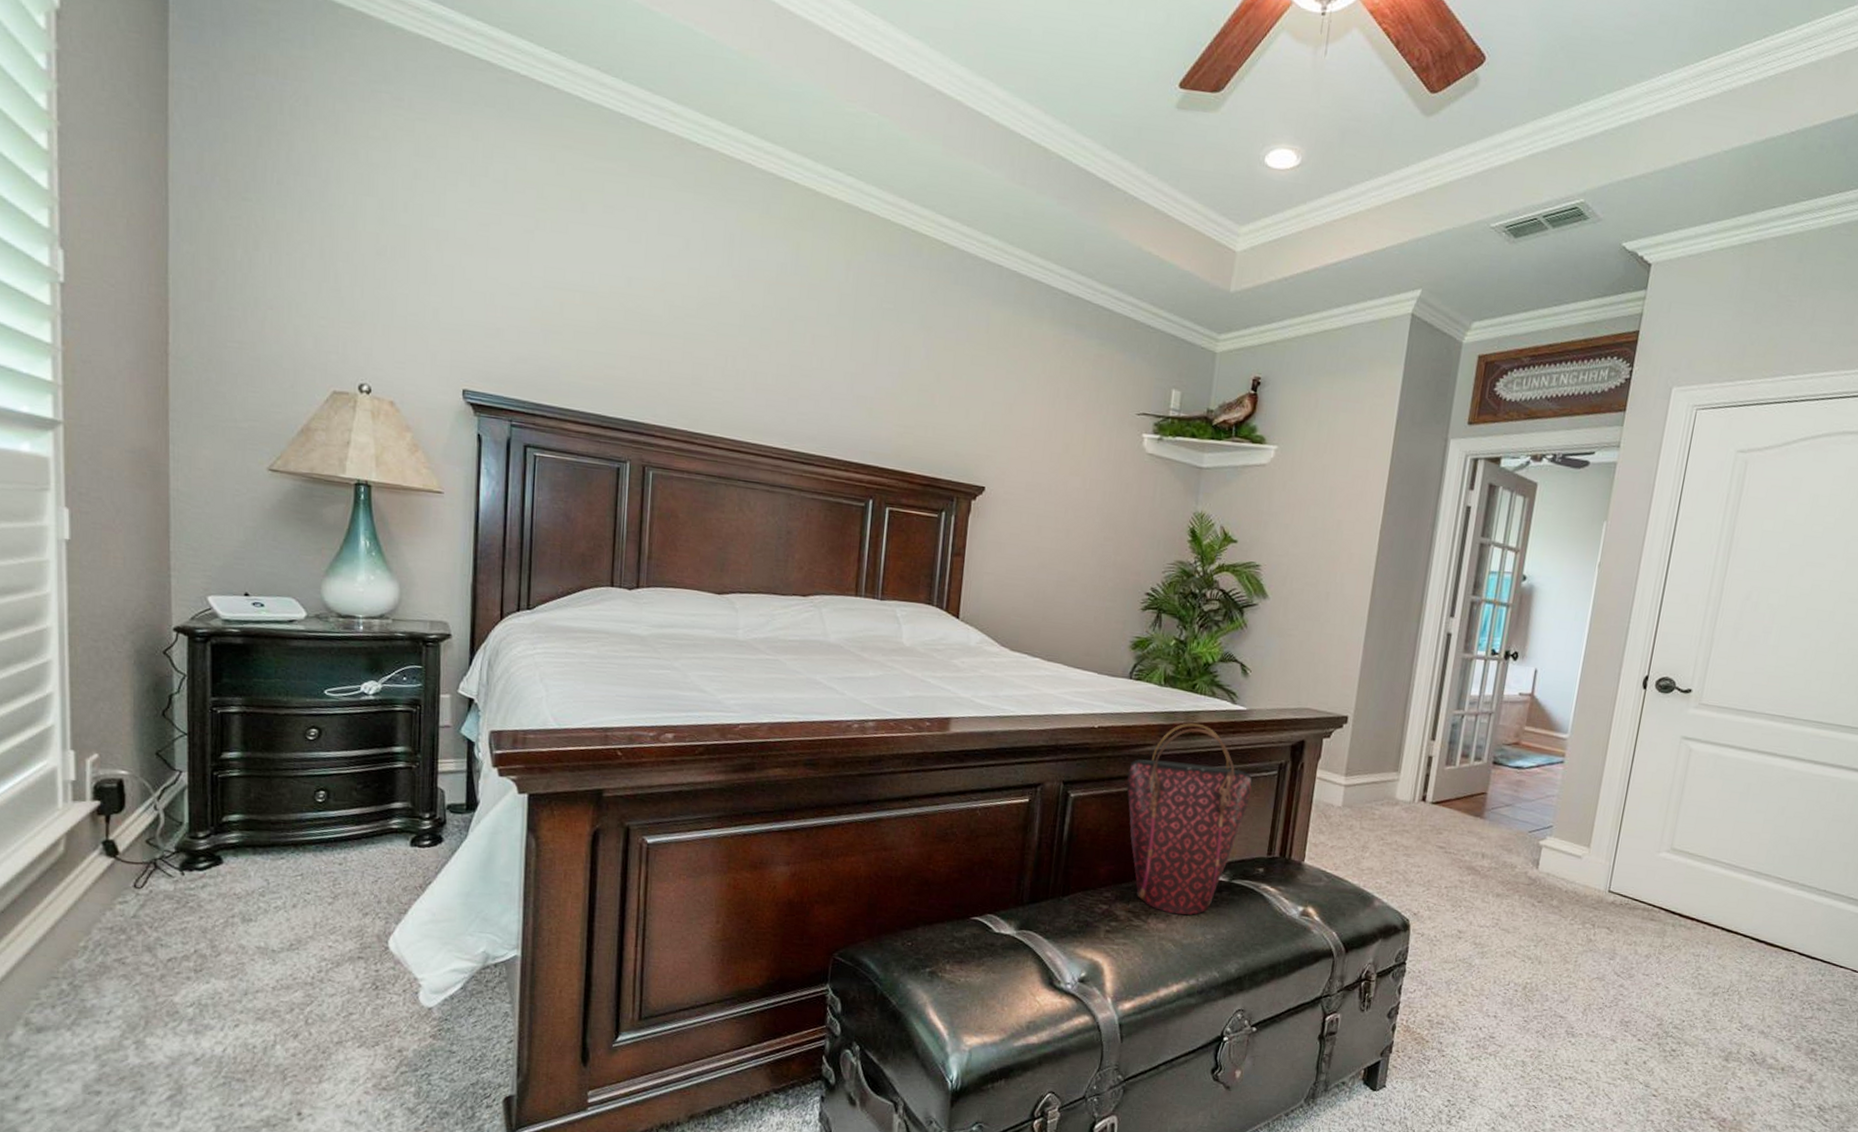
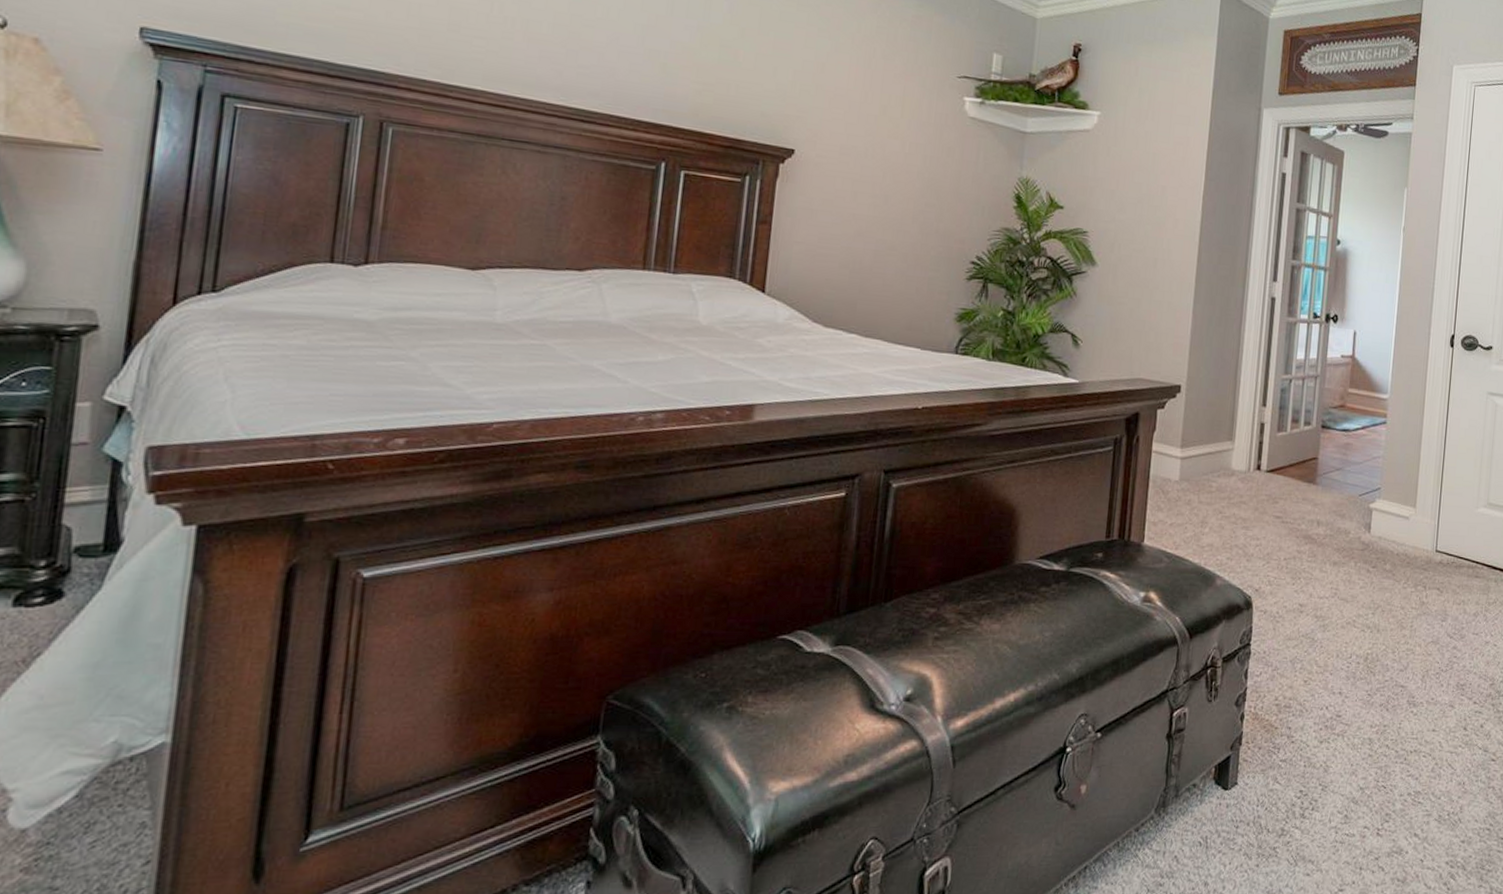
handbag: present [1126,722,1253,915] -> none [954,398,1088,612]

